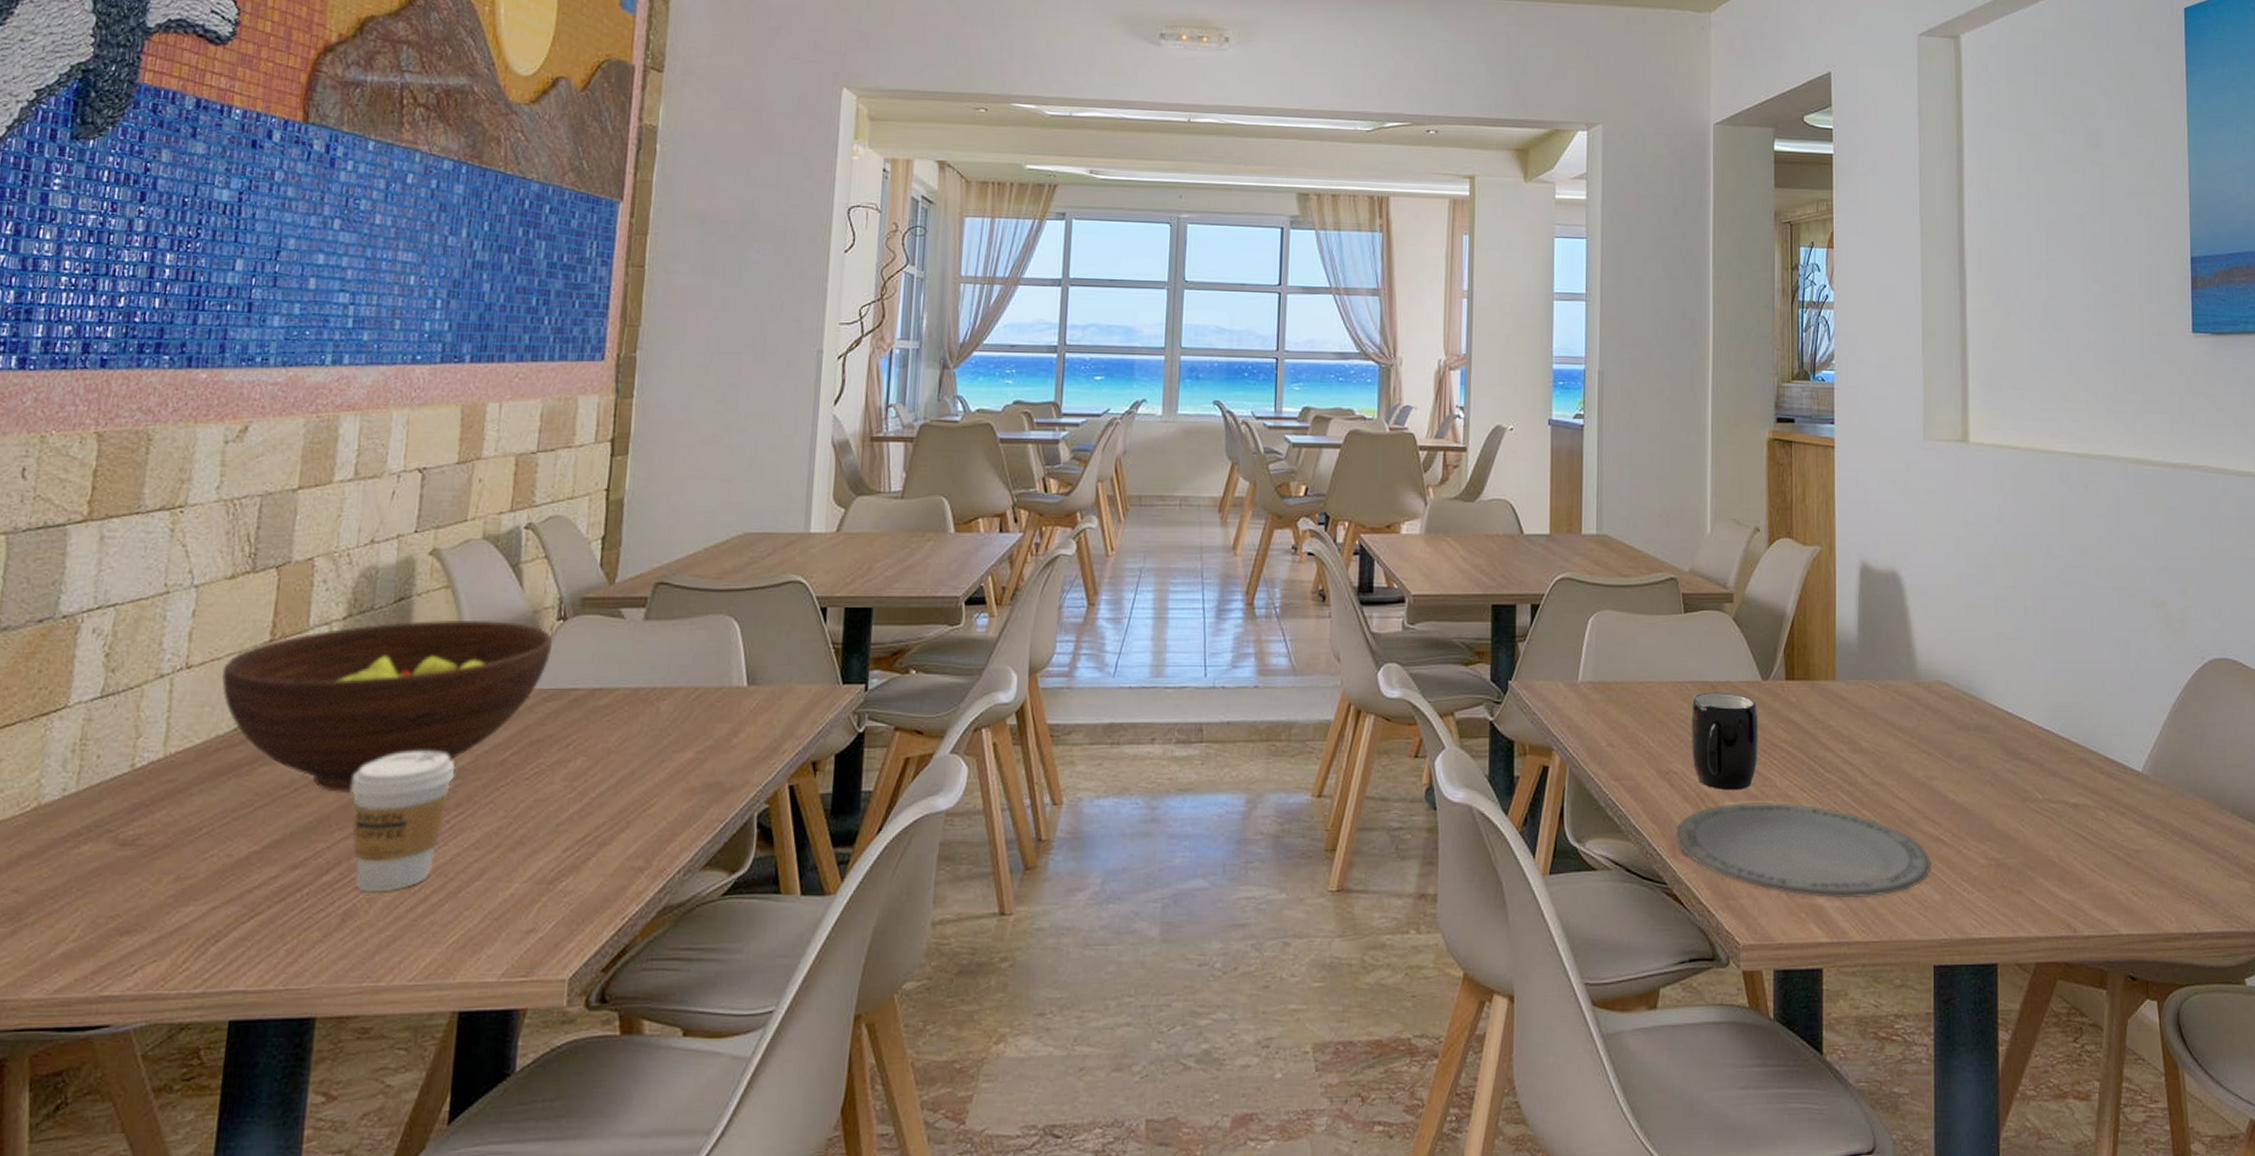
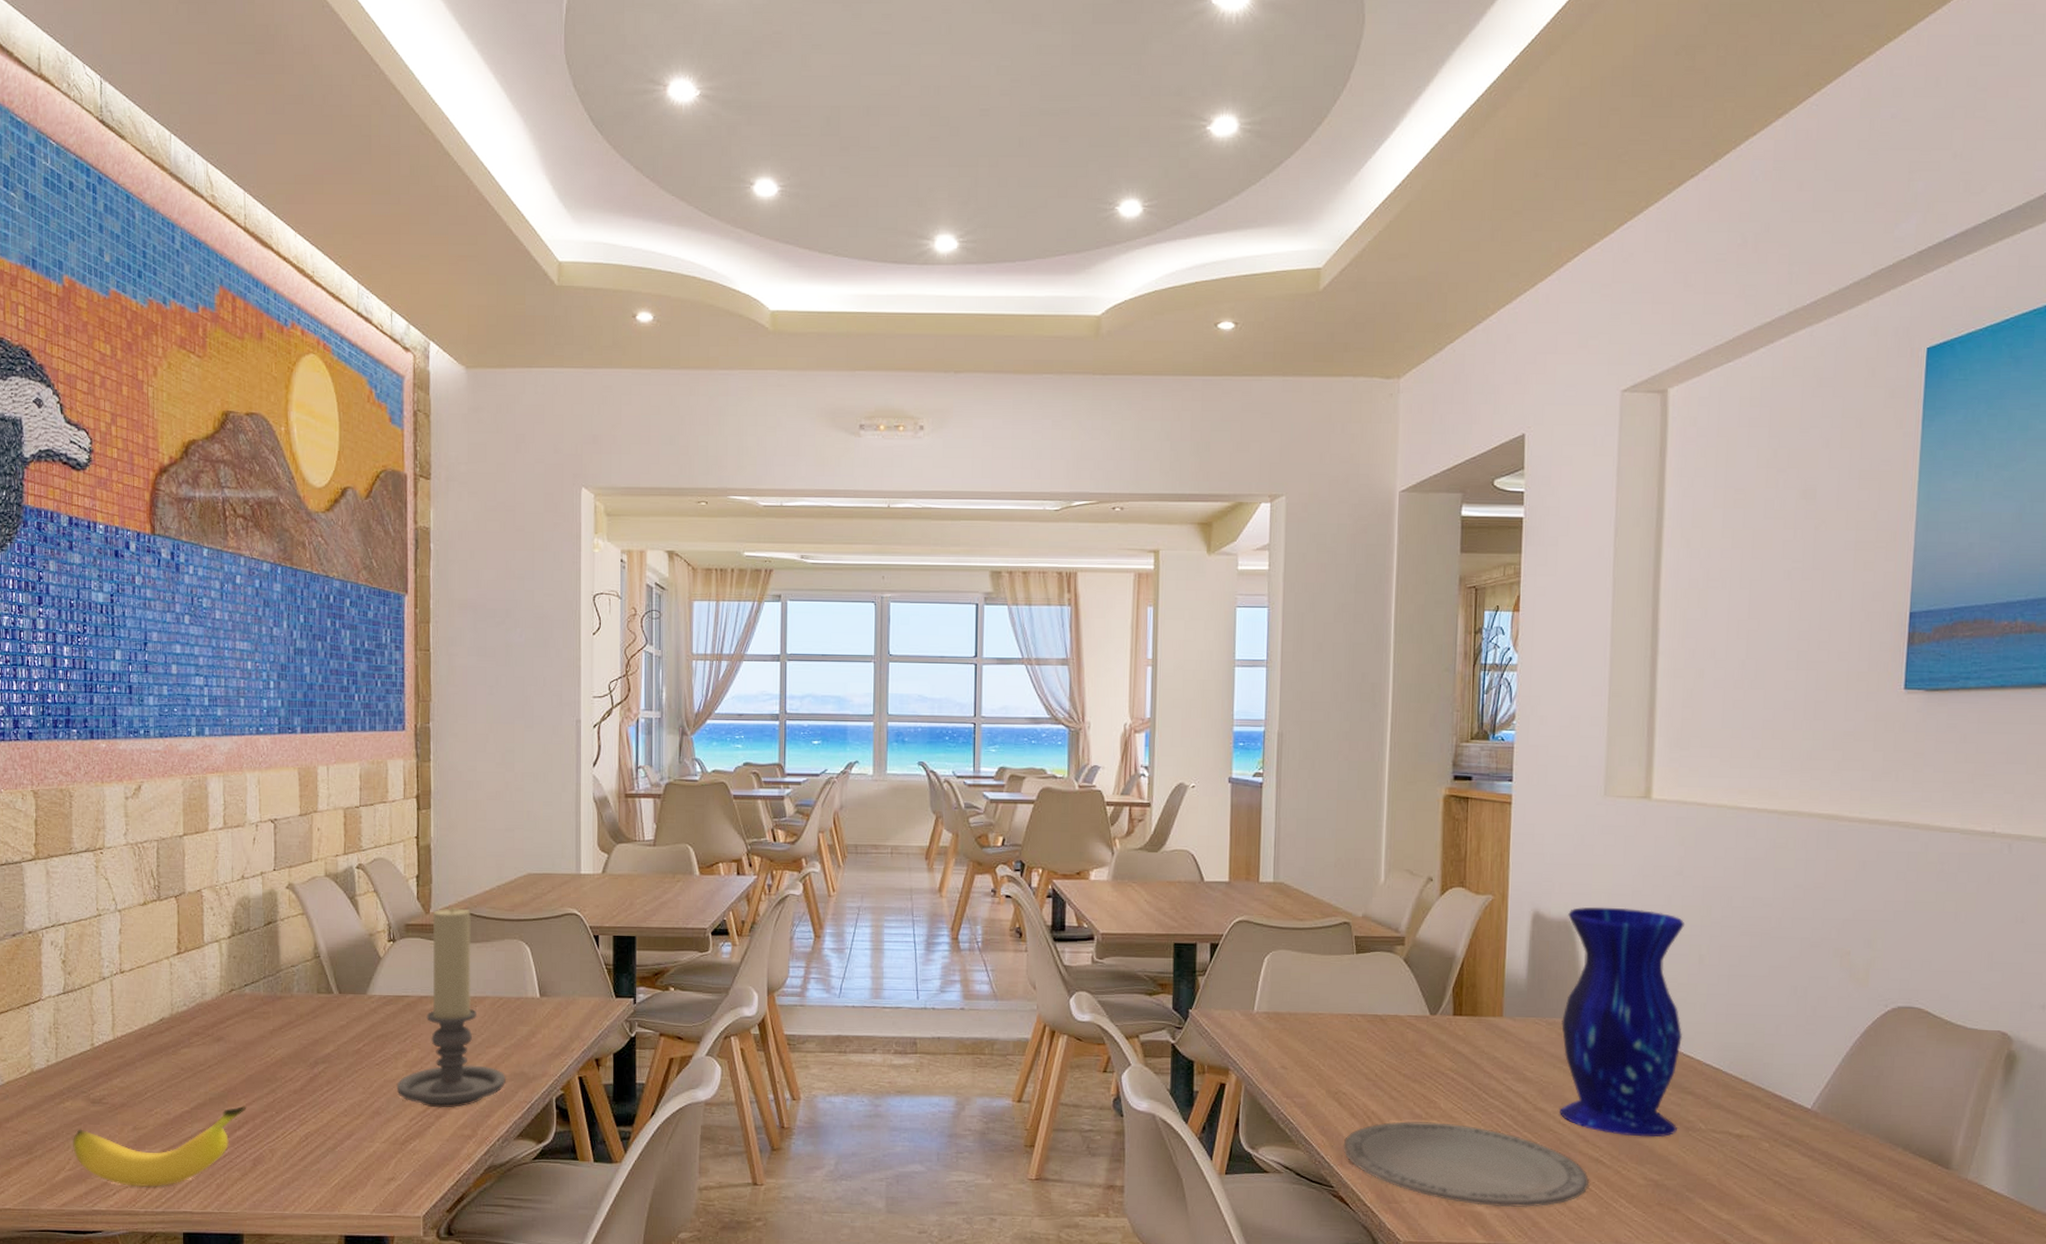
banana: none [83,840,342,959] -> present [73,1105,247,1187]
fruit bowl: present [222,619,552,794] -> none [146,939,386,1071]
coffee cup: present [350,750,456,893] -> none [249,1040,323,1145]
candle holder: none [549,575,697,833] -> present [396,907,507,1108]
mug: present [1691,692,1759,791] -> none [1359,1024,1426,1111]
vase: none [1895,557,2015,811] -> present [1560,907,1684,1138]

